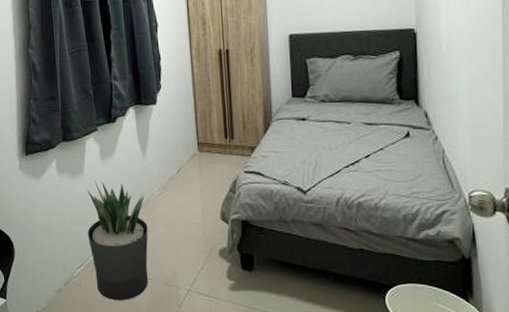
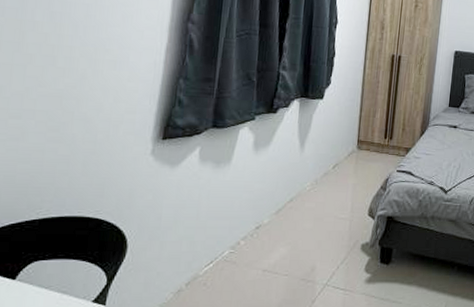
planter: present [87,179,148,300] -> none [224,170,295,299]

